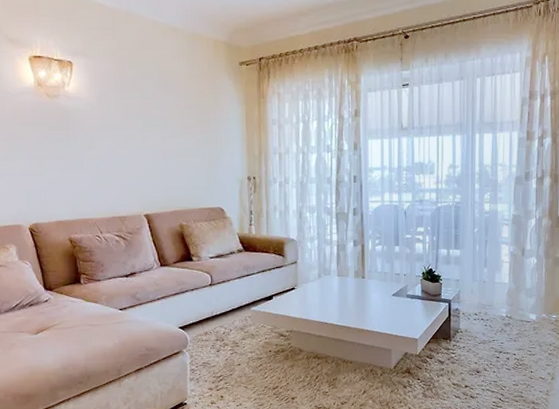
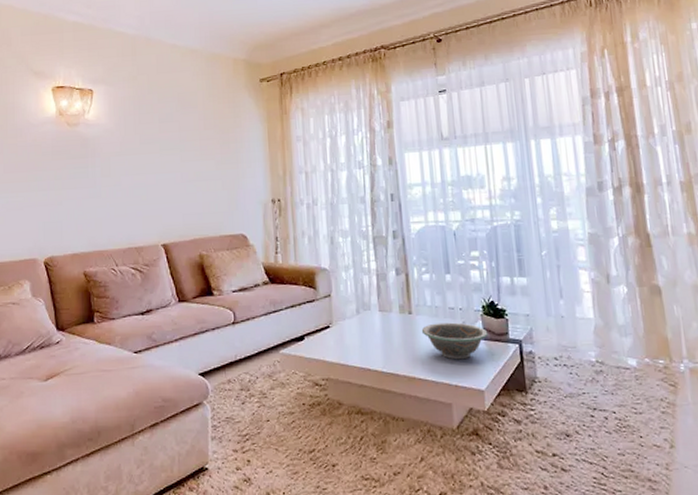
decorative bowl: none [371,285,425,316] -> present [421,322,488,360]

